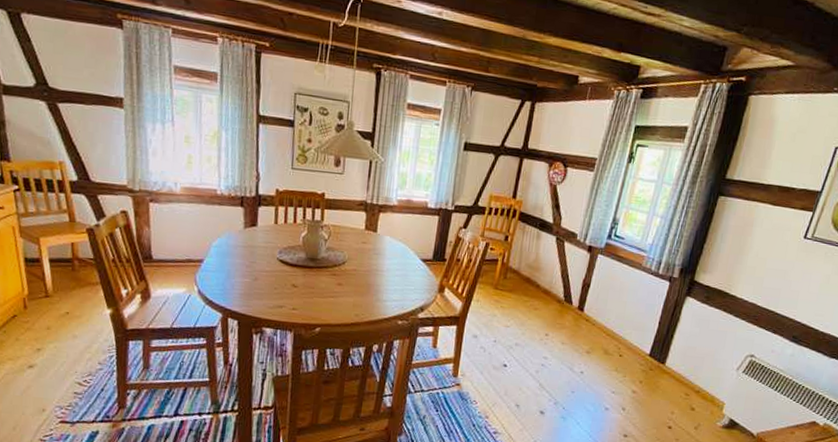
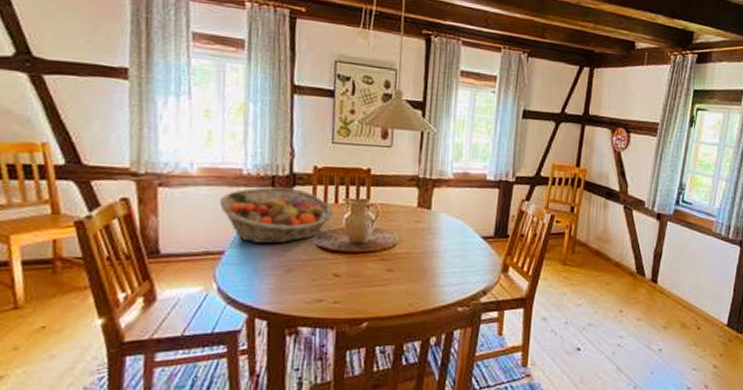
fruit basket: none [199,206,292,256] -> present [220,187,333,244]

